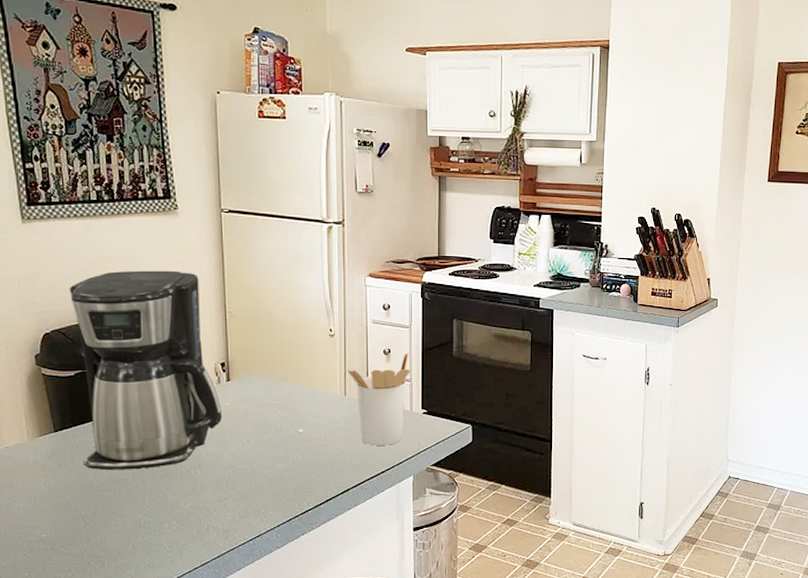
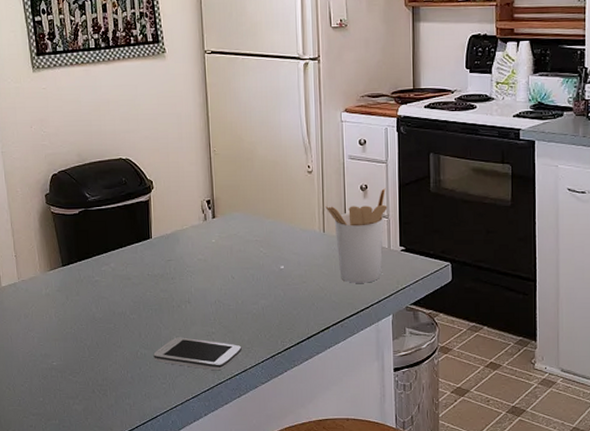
coffee maker: present [69,270,223,471] -> none [72,112,209,304]
smartphone: none [158,503,256,537] -> present [153,337,242,371]

